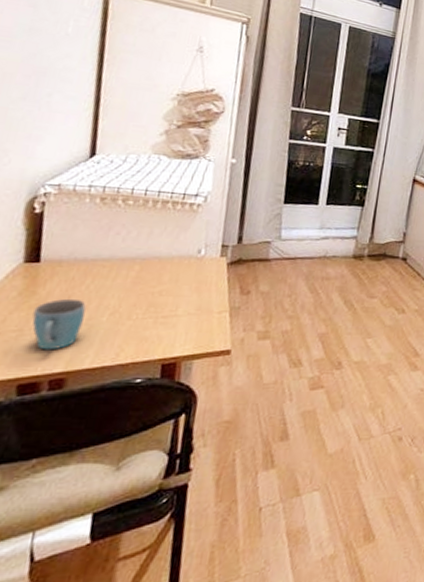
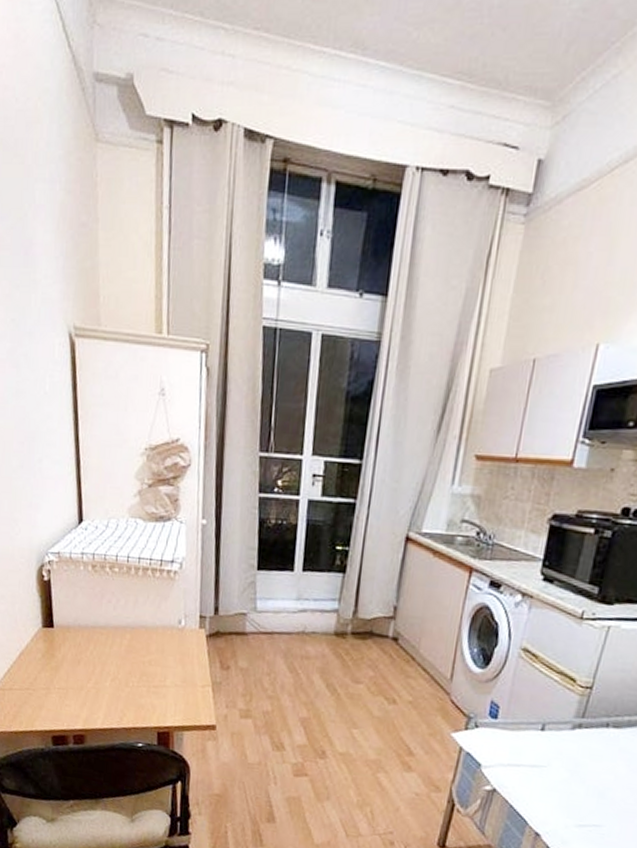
mug: present [32,298,86,350] -> none [55,662,92,709]

